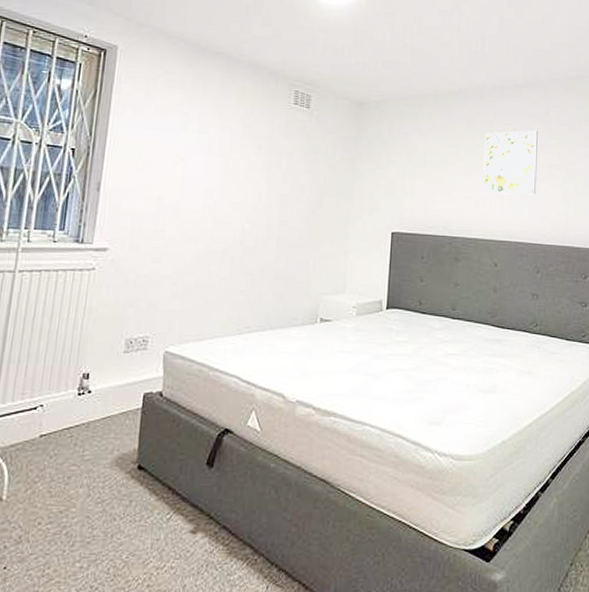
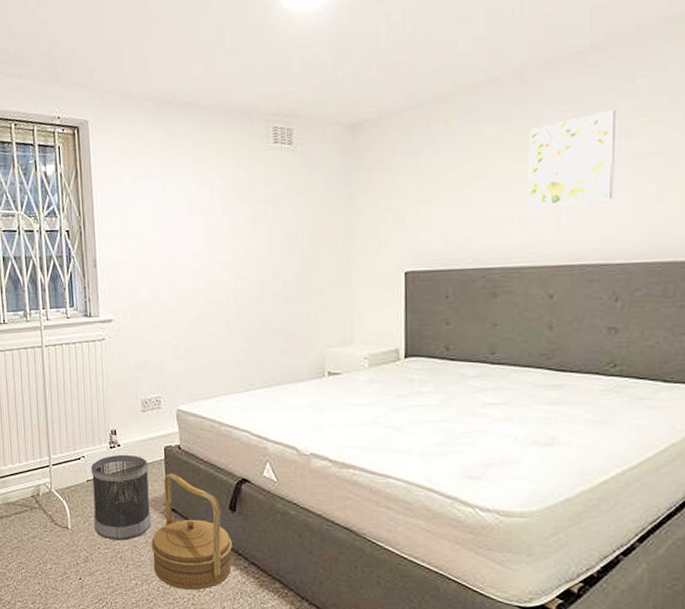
wastebasket: none [38,402,122,511] -> present [90,454,152,541]
basket: none [106,424,205,568] -> present [150,473,232,590]

